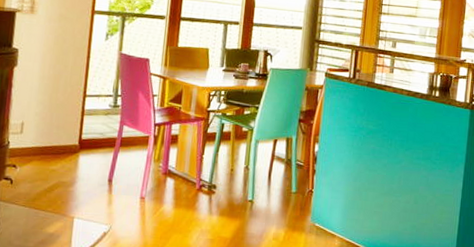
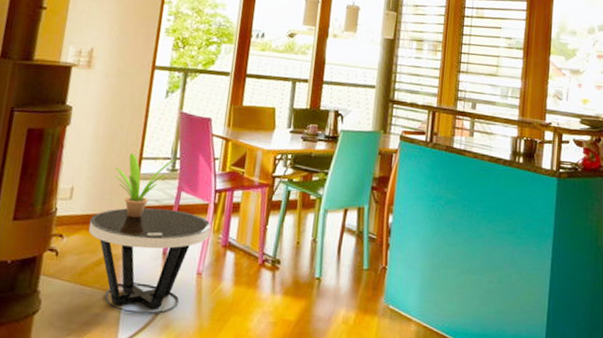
side table: none [39,140,152,234] -> present [88,207,211,315]
potted plant: none [61,90,116,149] -> present [115,152,174,218]

